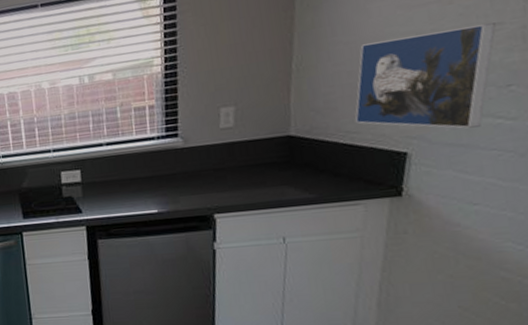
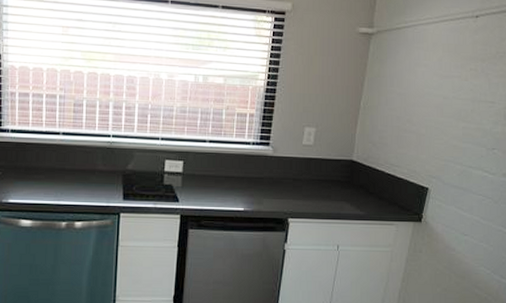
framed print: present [354,22,496,129] -> none [397,98,490,176]

